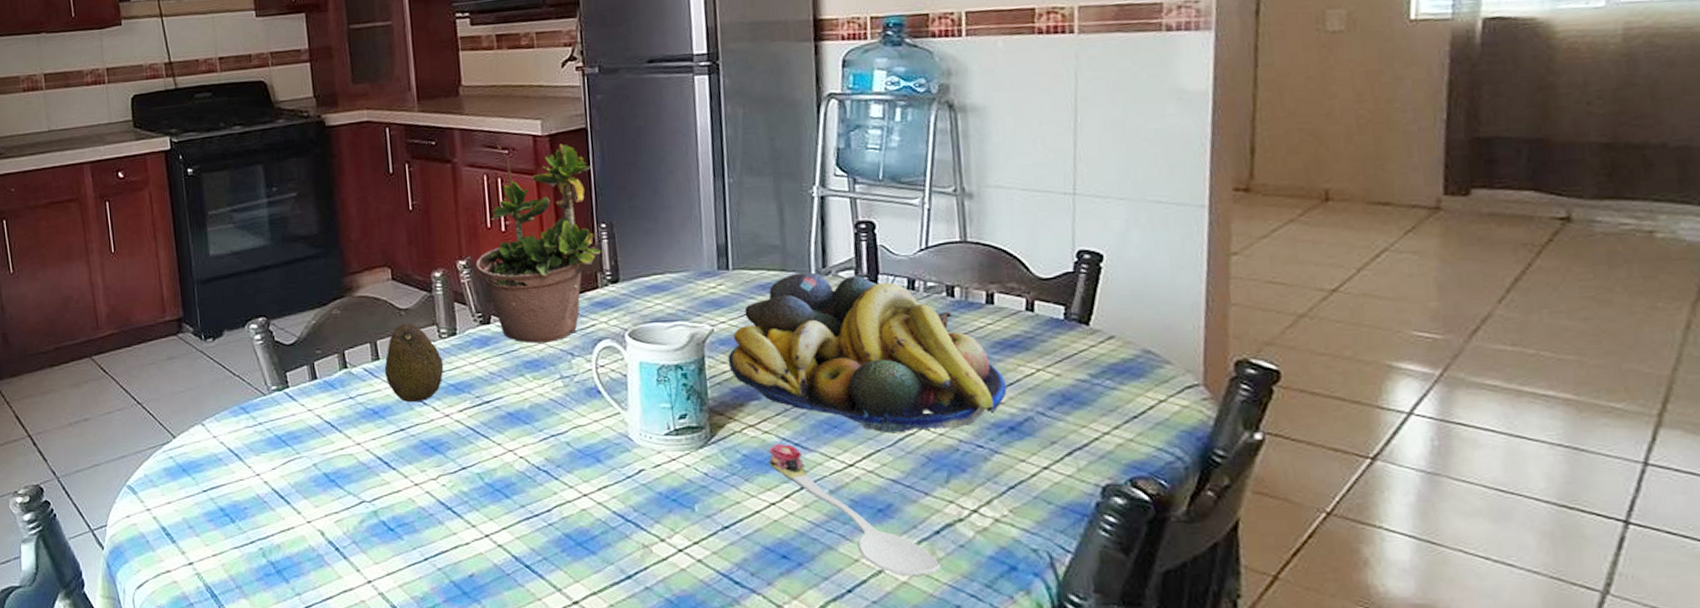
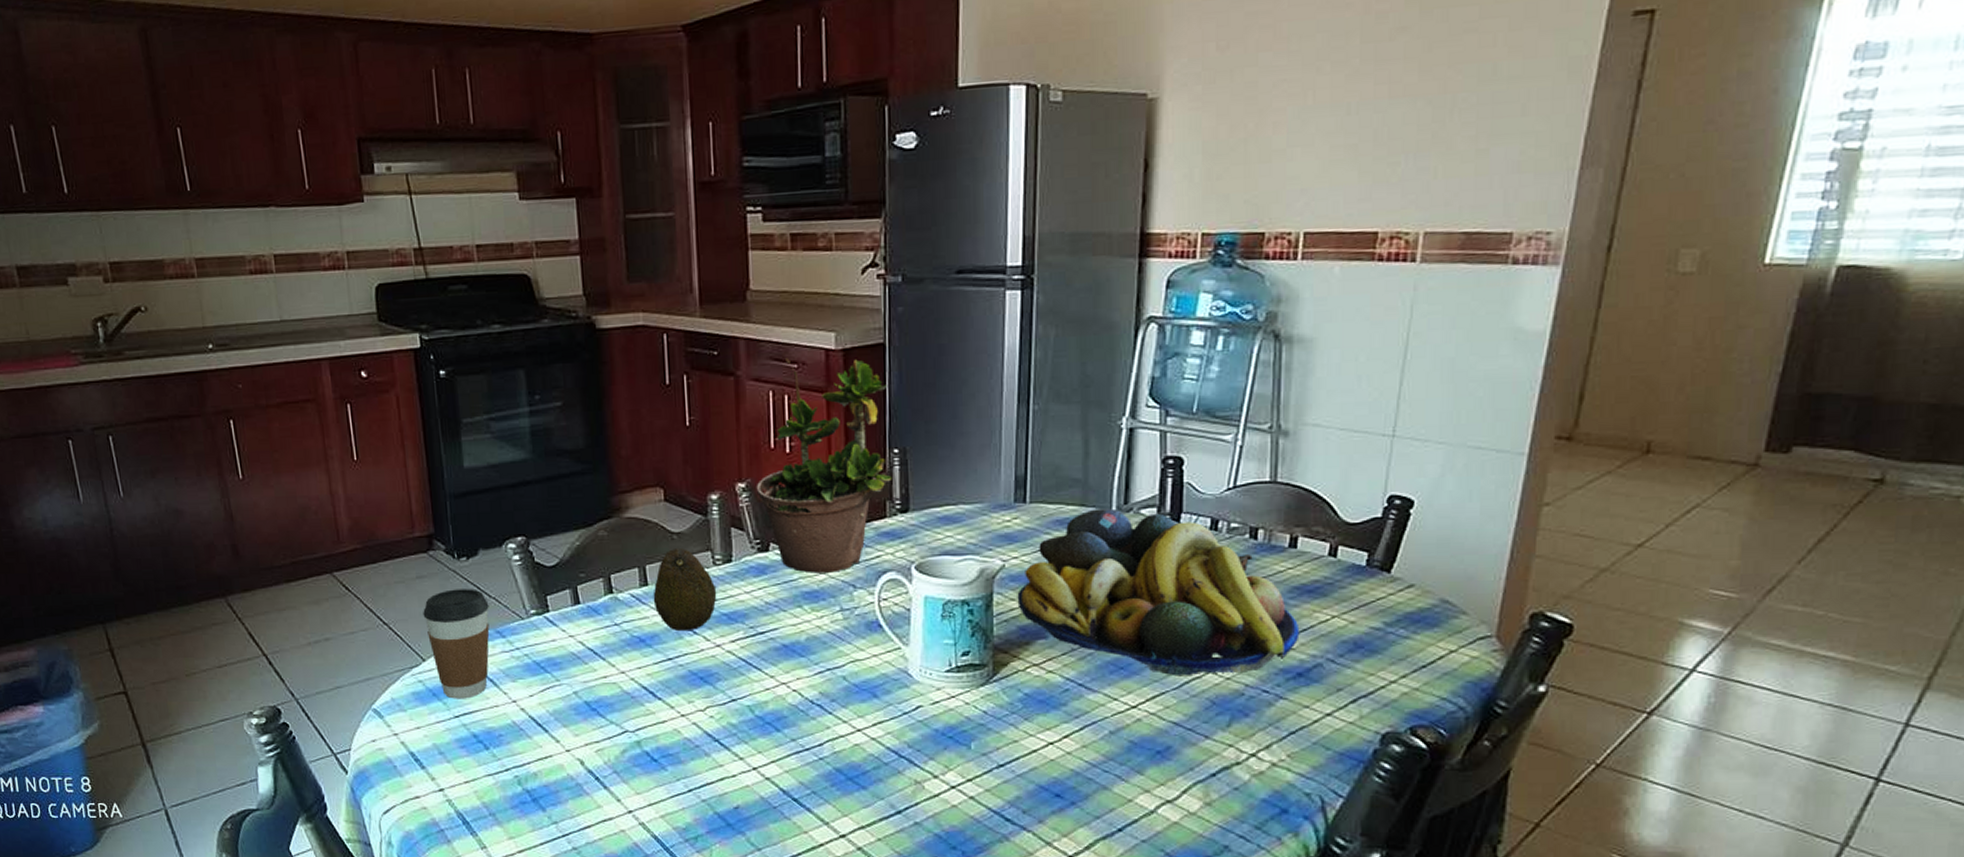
coffee cup: none [173,368,235,474] -> present [423,589,490,699]
spoon: present [768,443,942,577] -> none [1050,683,1214,817]

